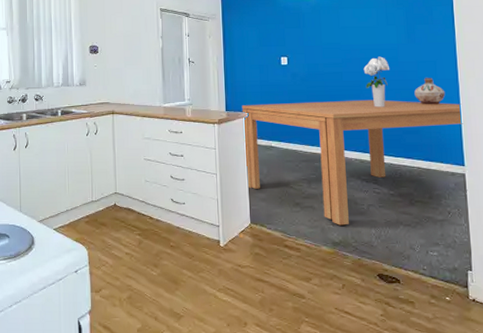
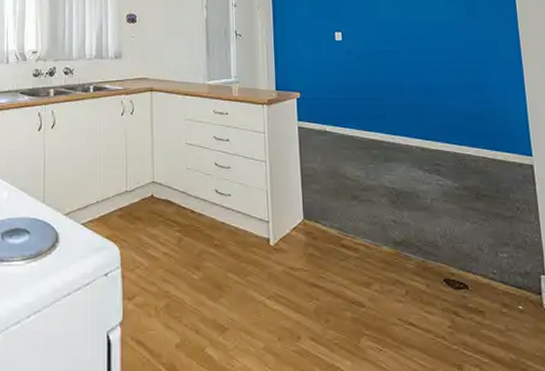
dining table: present [241,99,463,225] -> none [293,81,529,222]
bouquet: present [363,56,389,107] -> none [422,34,450,90]
ceramic jug: present [414,78,446,105] -> none [477,59,509,89]

